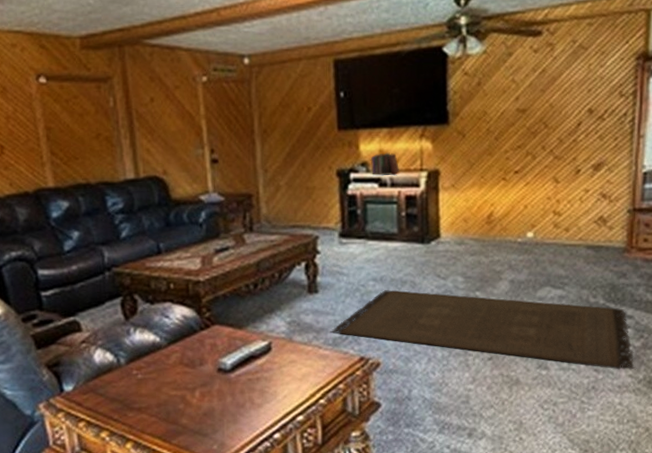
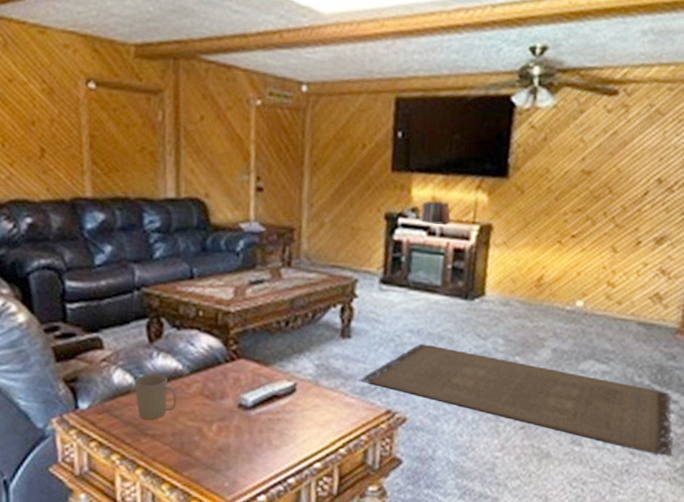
mug: none [115,349,159,395] -> present [134,374,178,420]

